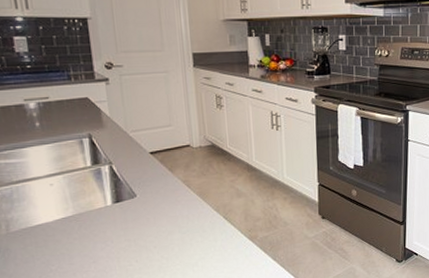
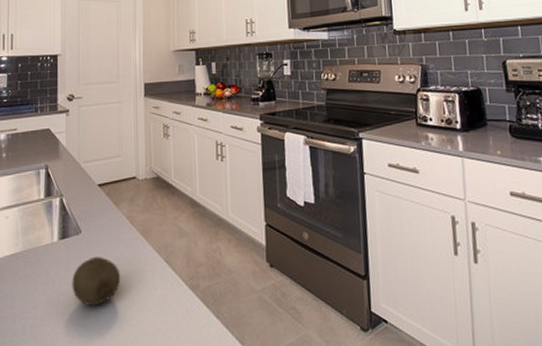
fruit: none [131,217,182,258] -> present [72,257,121,306]

